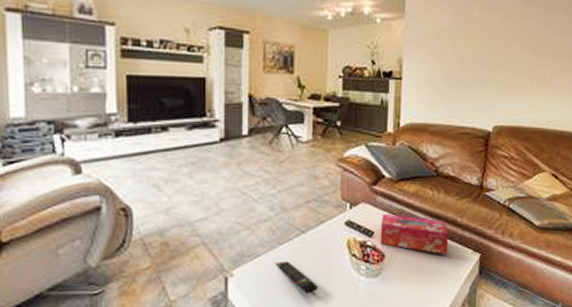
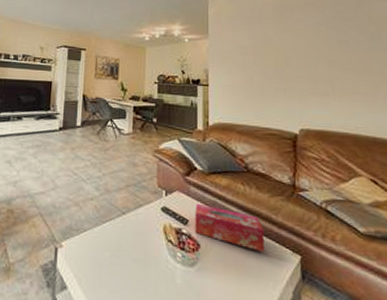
remote control: present [275,261,319,293] -> none [98,238,137,274]

